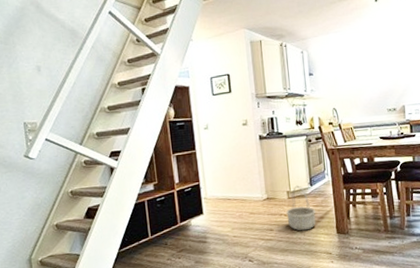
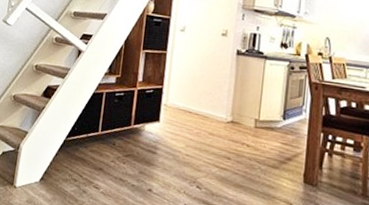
basket: present [286,185,316,231] -> none [249,115,284,170]

